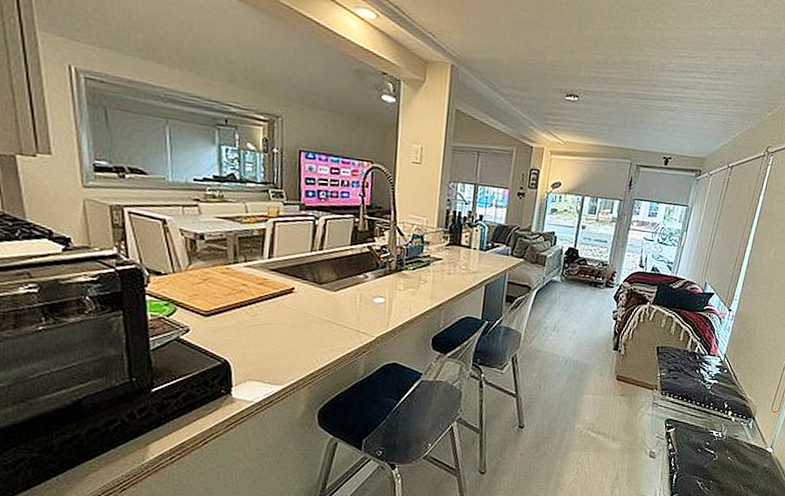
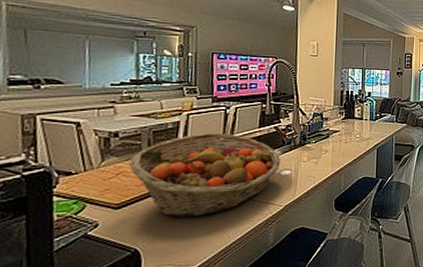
fruit basket: none [216,245,374,336] -> present [129,133,281,218]

